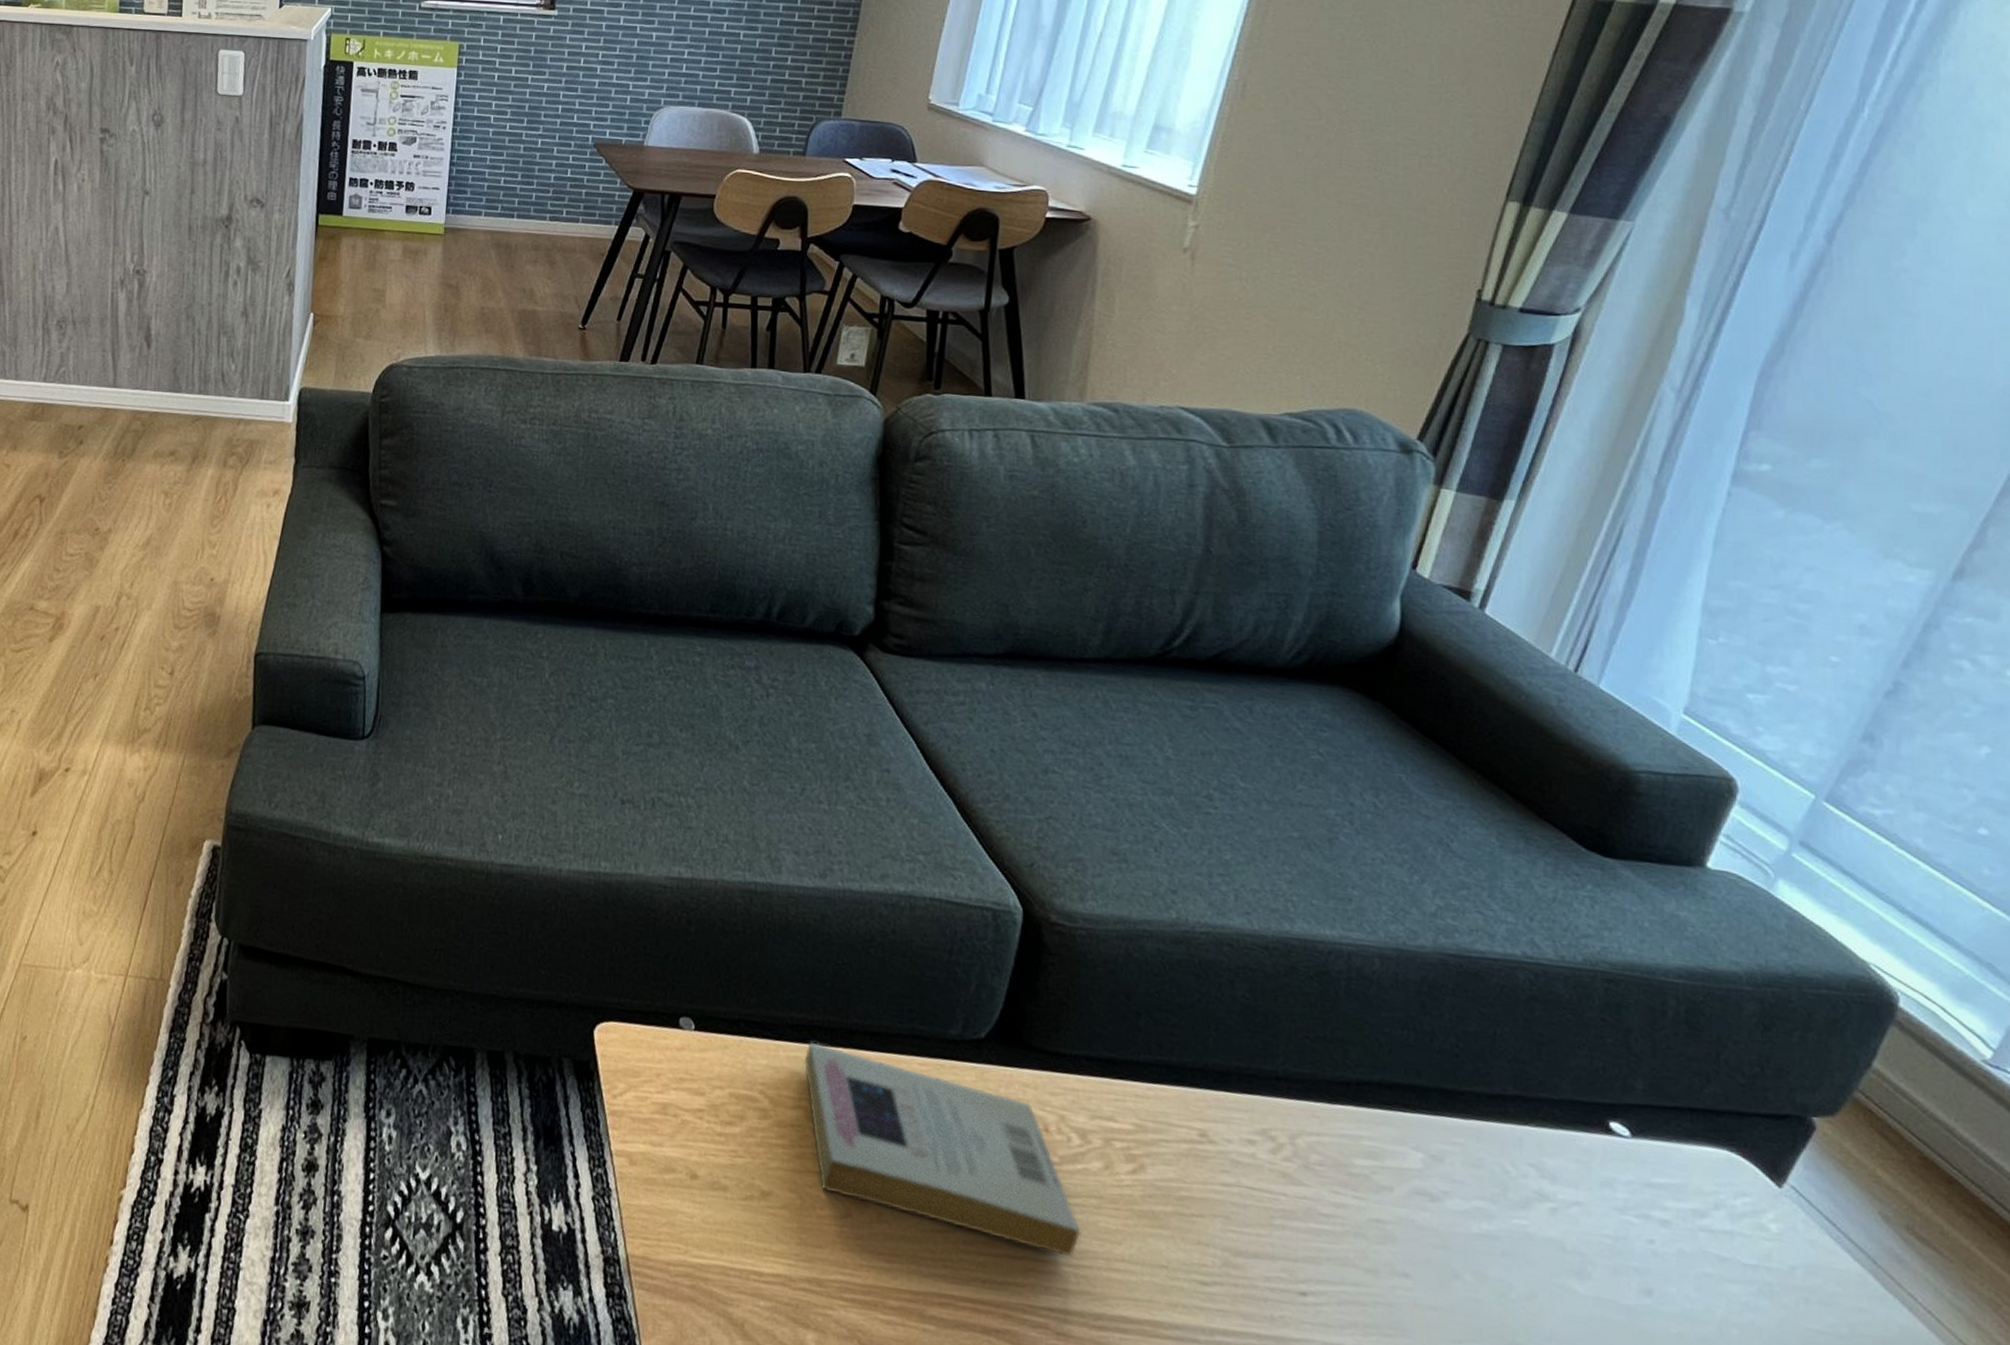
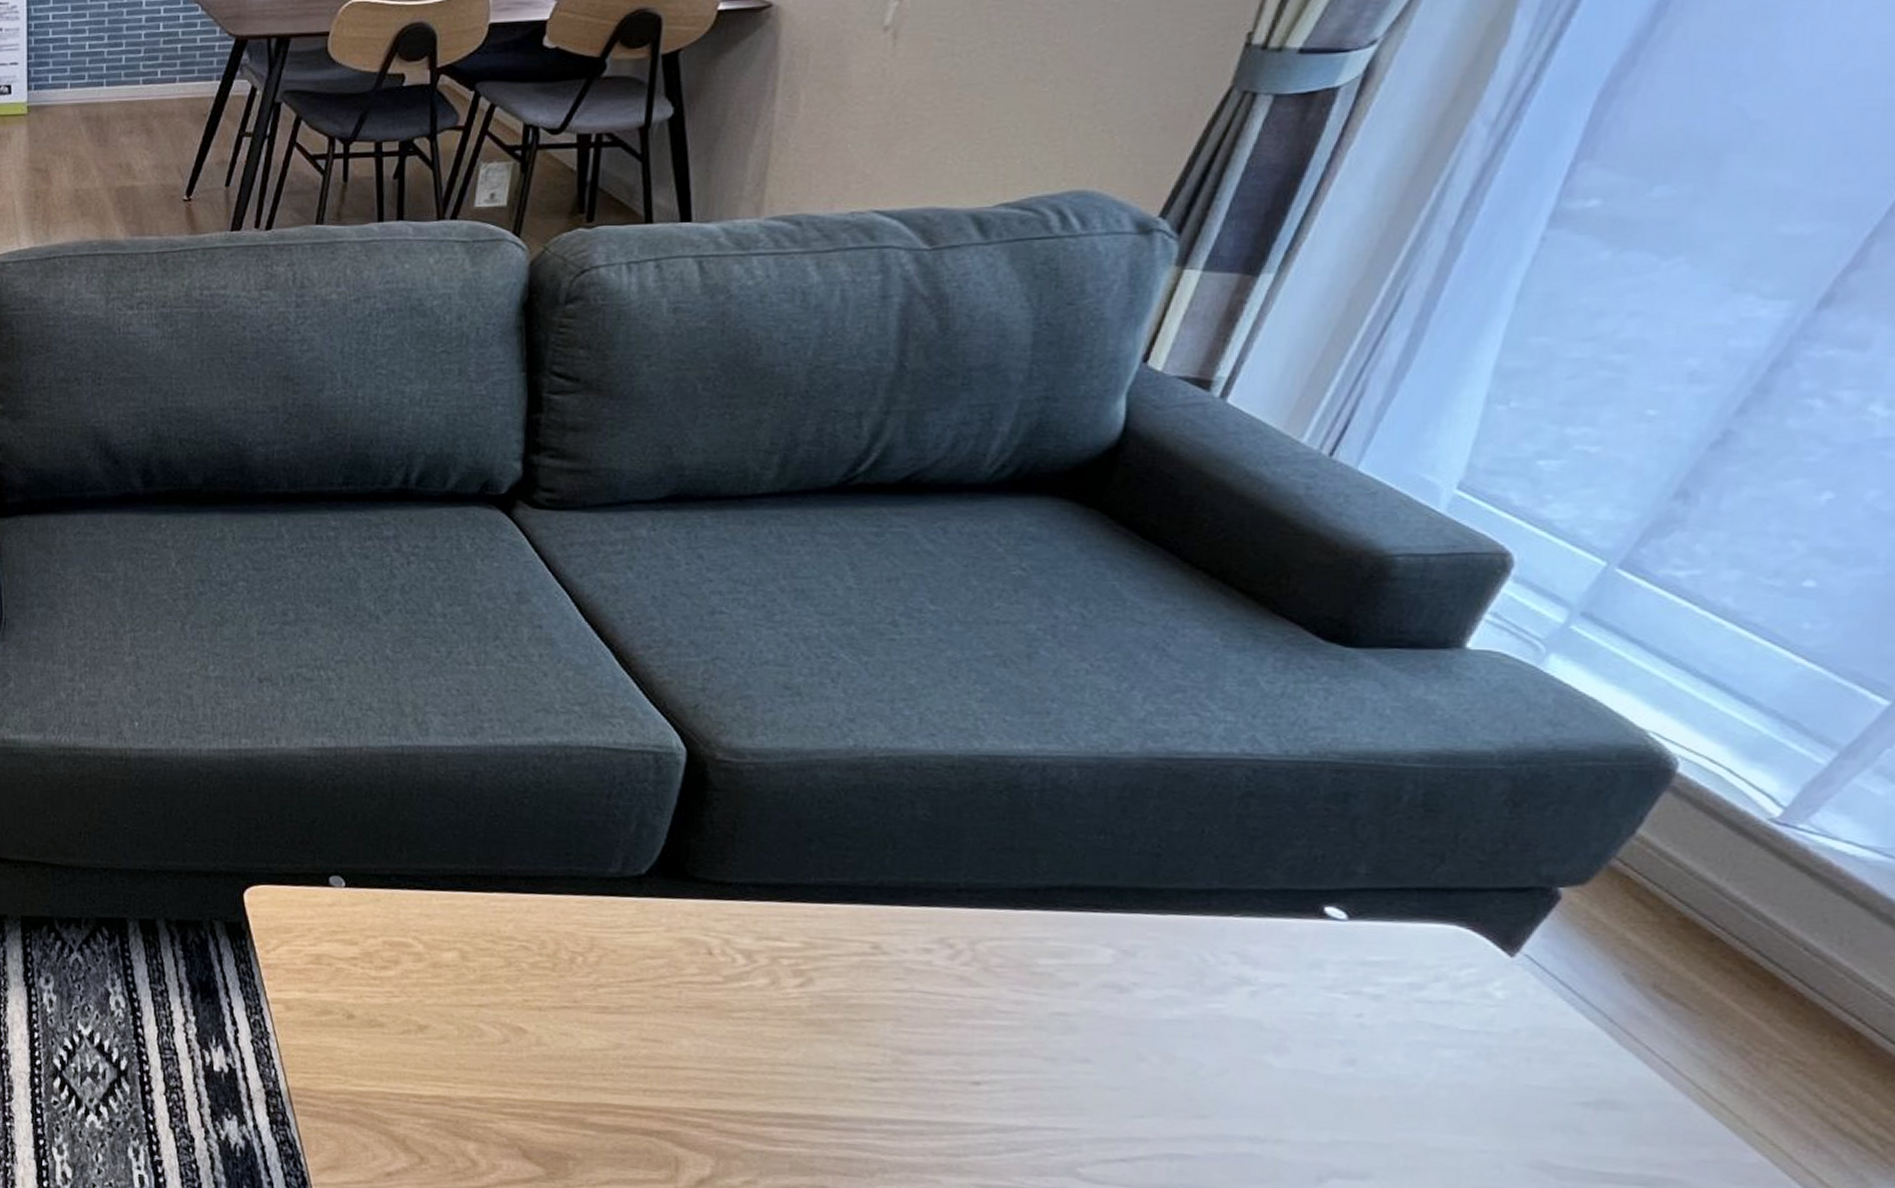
book: present [803,1041,1081,1257] -> none [457,889,746,1064]

